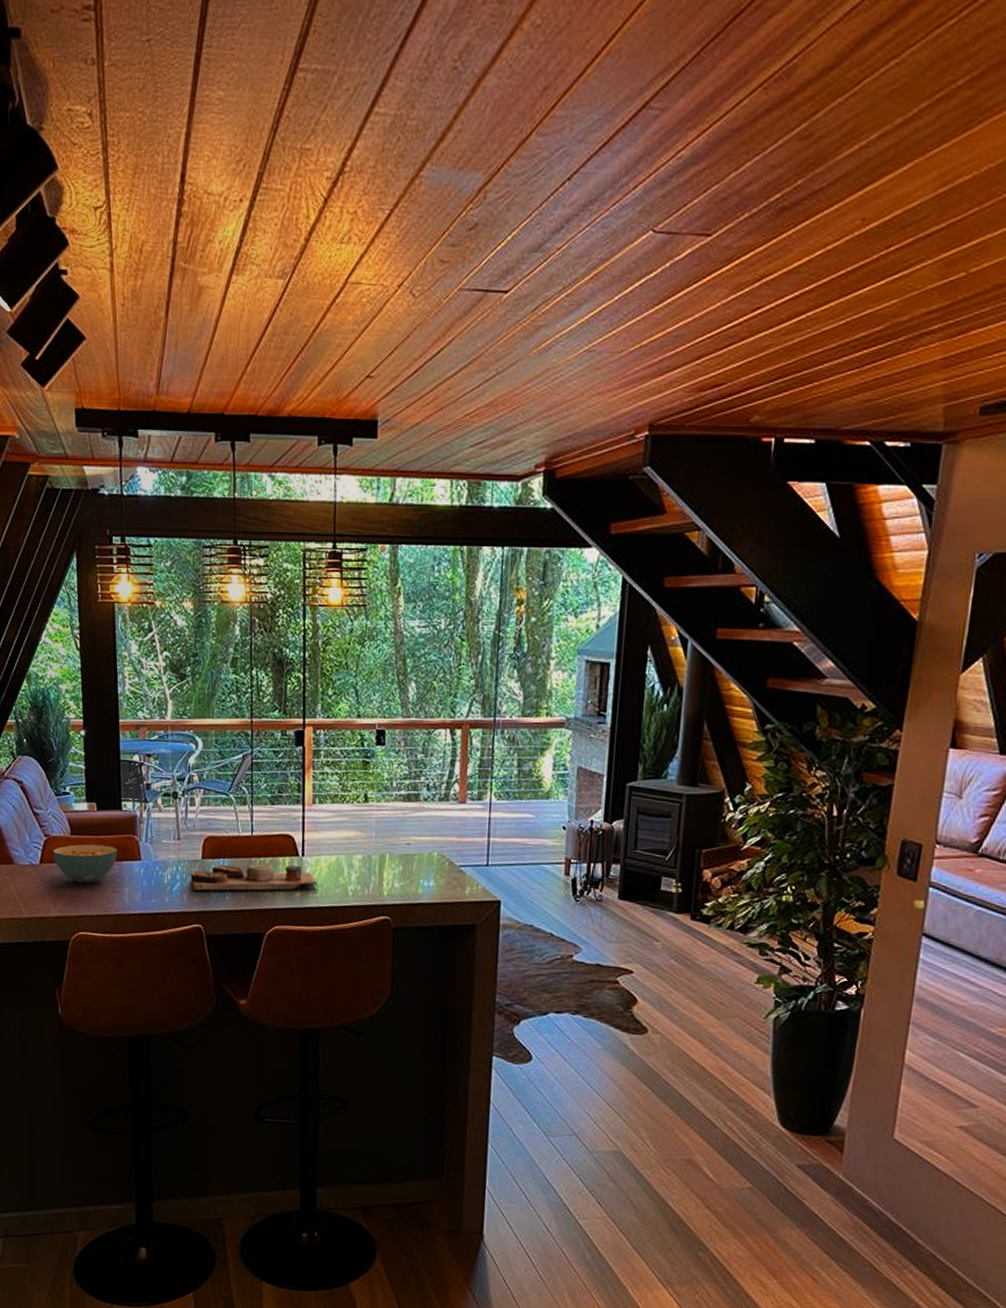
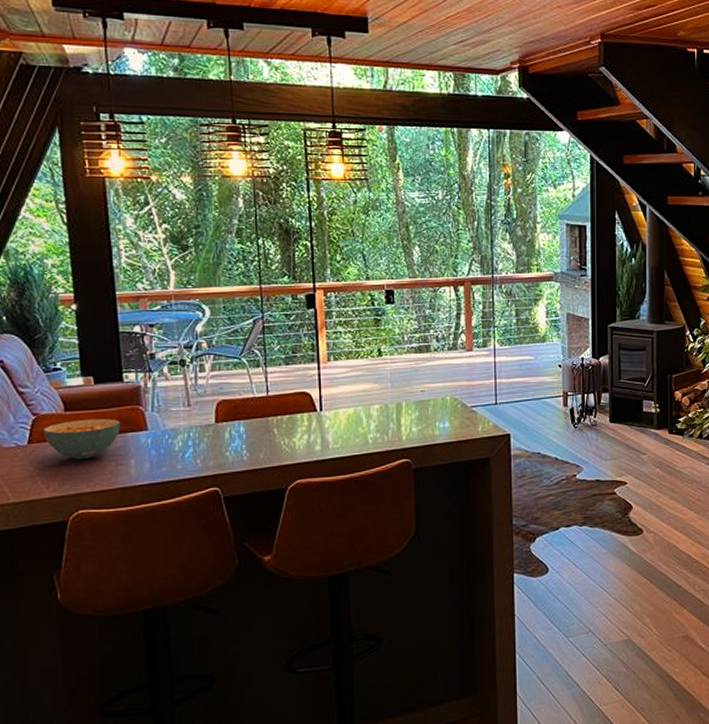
cutting board: present [189,864,318,891] -> none [202,420,338,454]

